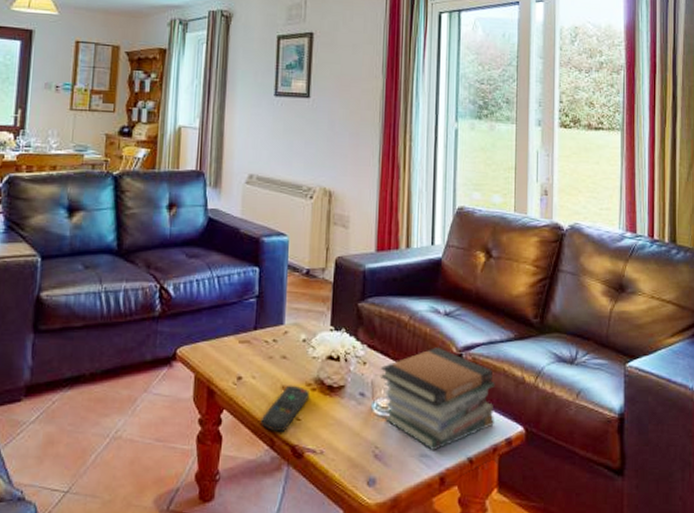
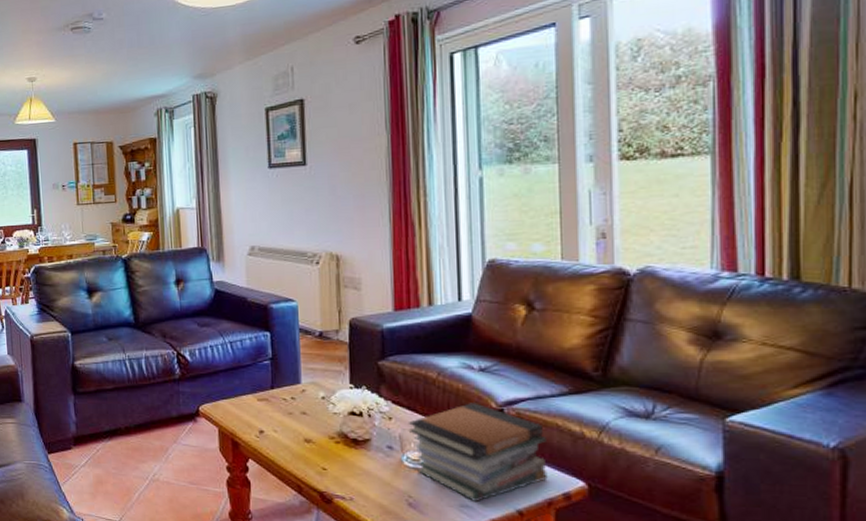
remote control: present [261,385,309,433] -> none [286,438,333,480]

